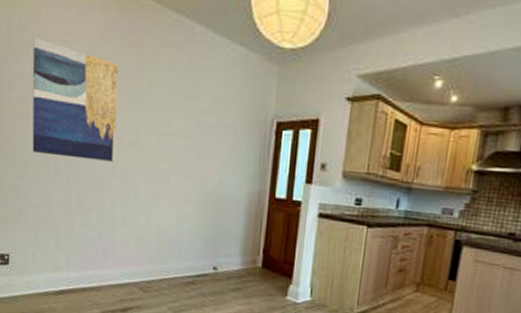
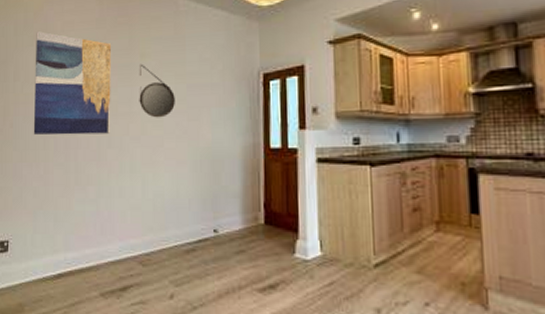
home mirror: none [146,92,184,153] -> present [139,63,175,118]

